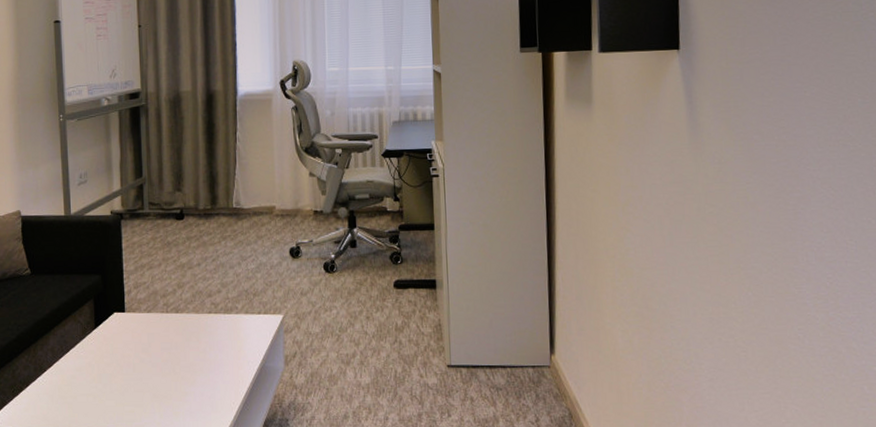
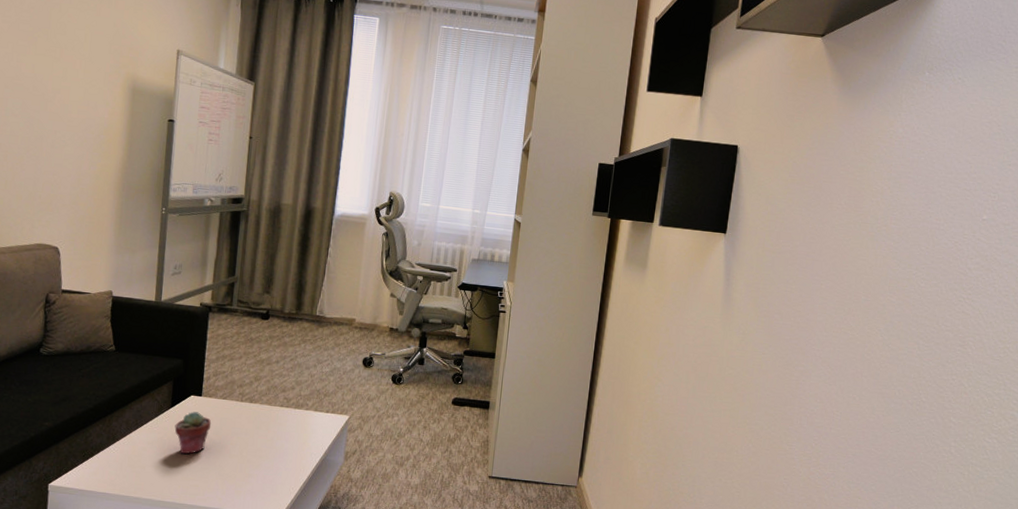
potted succulent: none [101,330,139,378] -> present [174,411,212,455]

